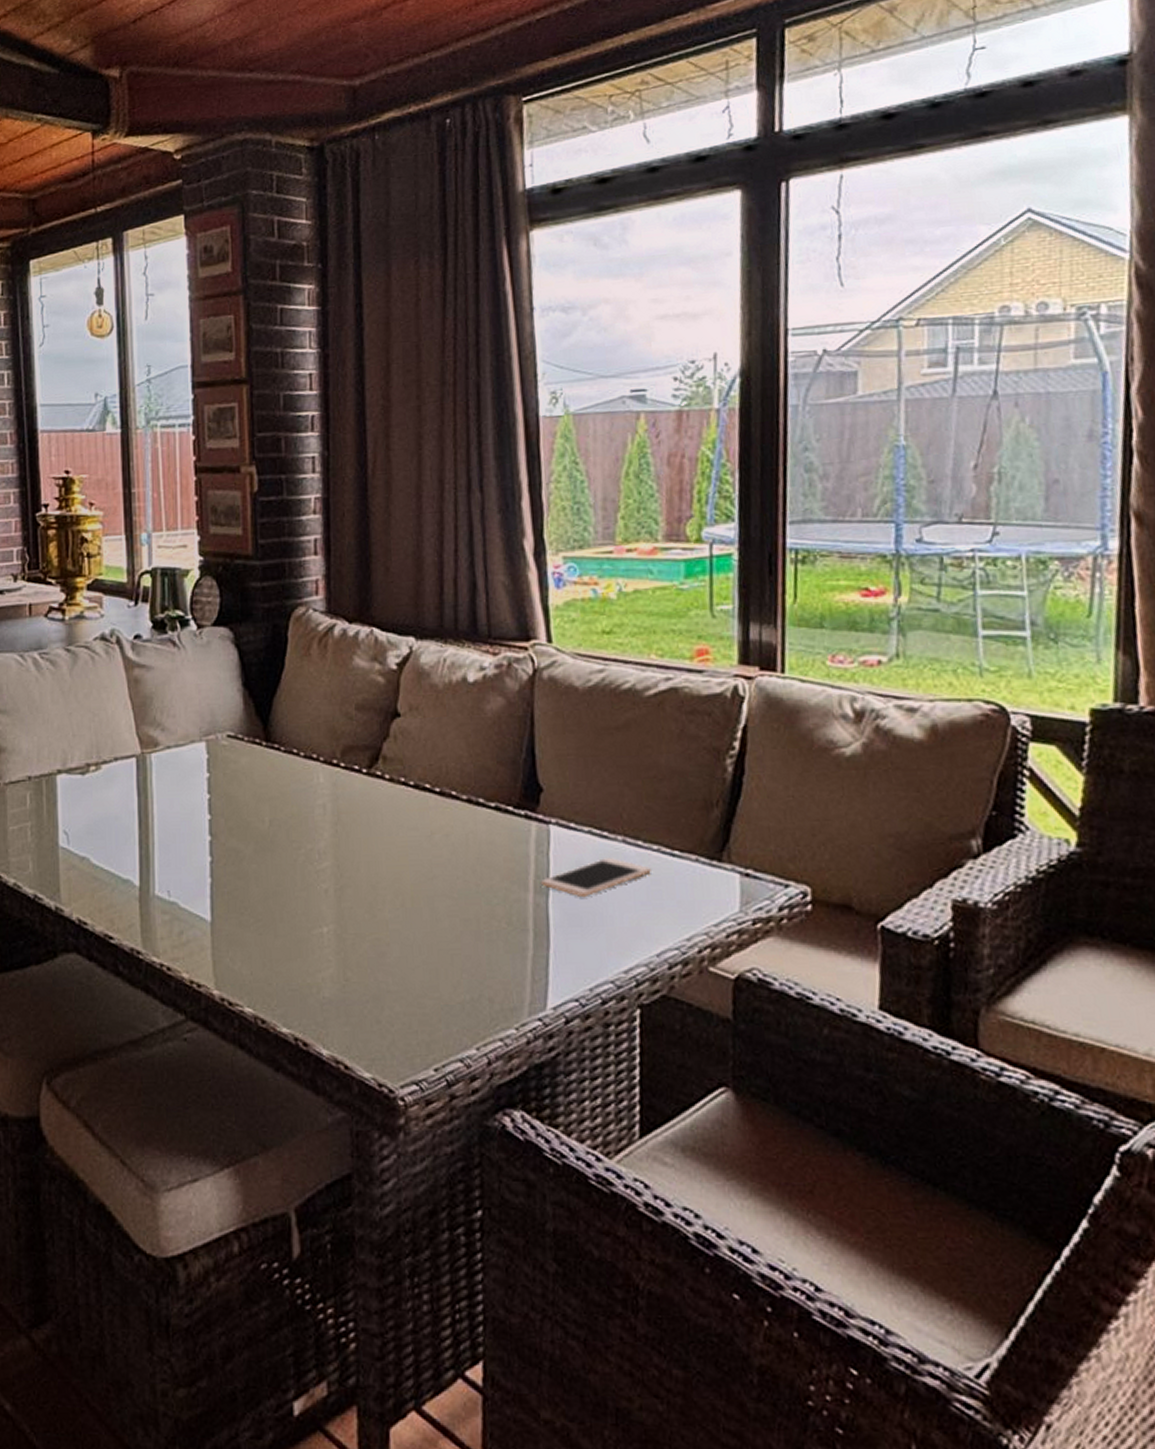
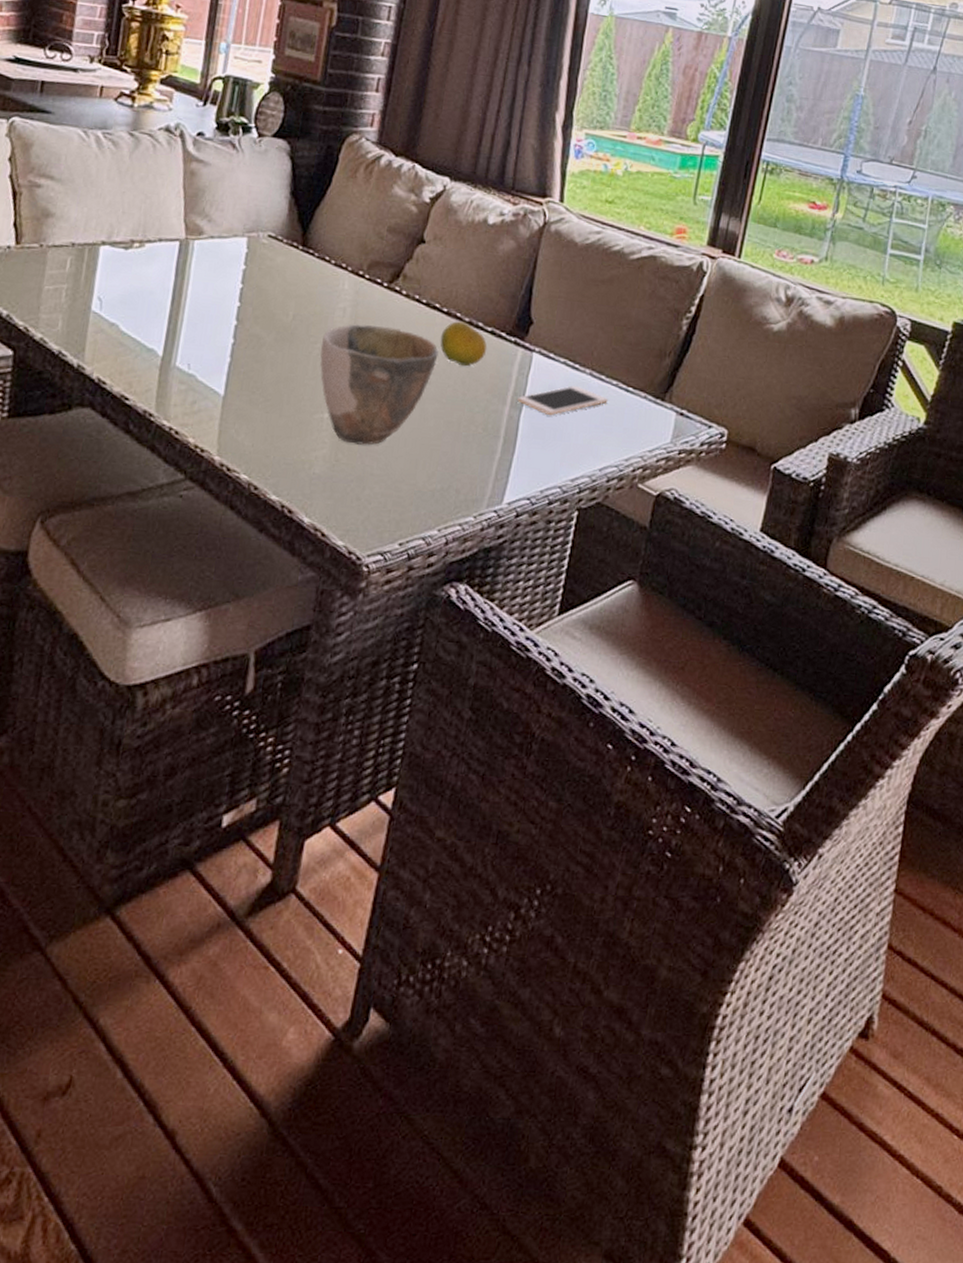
ceramic bowl: none [306,818,439,959] -> present [320,324,439,445]
fruit: none [437,800,495,853] -> present [440,321,488,367]

